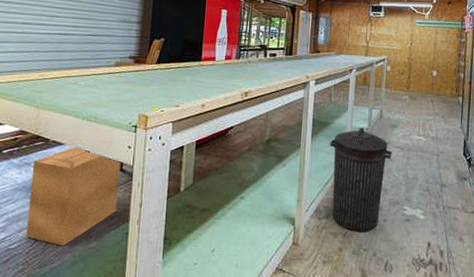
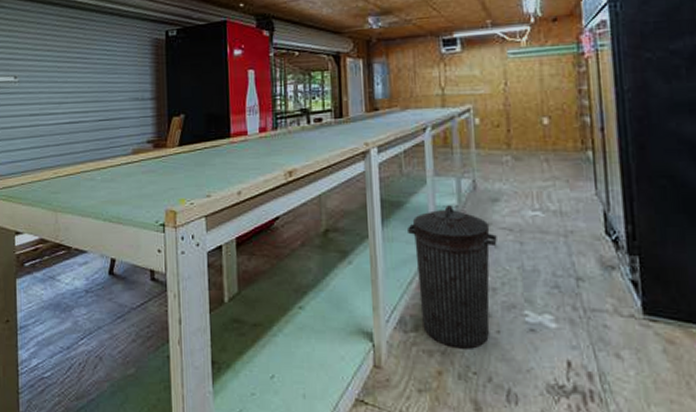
cardboard box: present [26,145,121,246] -> none [57,252,153,373]

